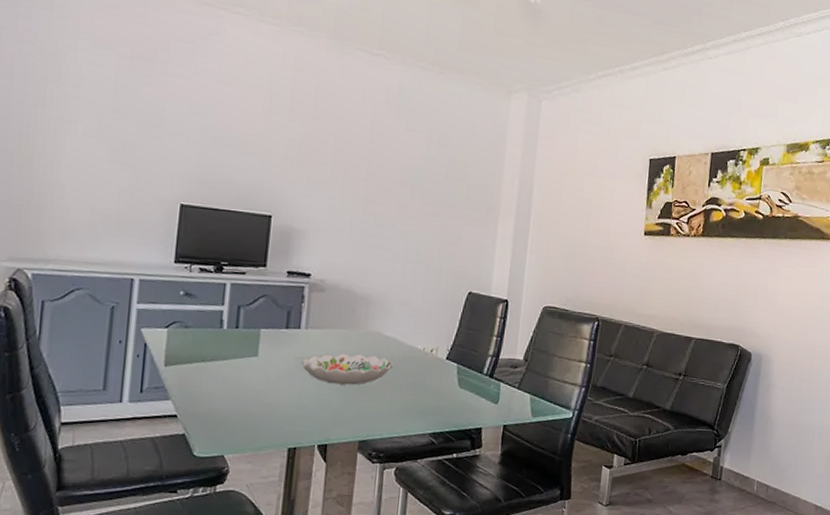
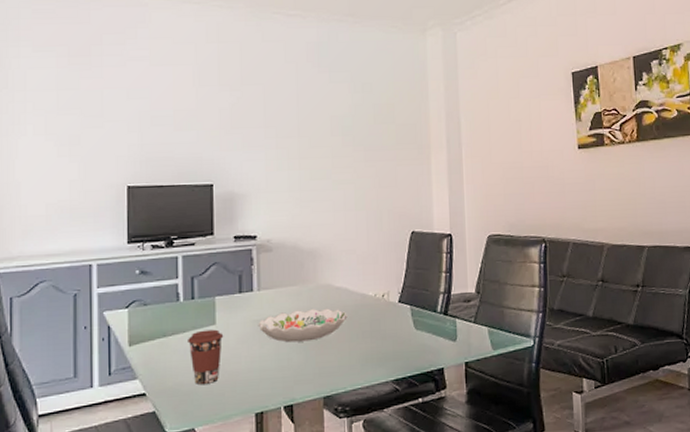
coffee cup: none [227,360,265,414] -> present [188,329,224,384]

